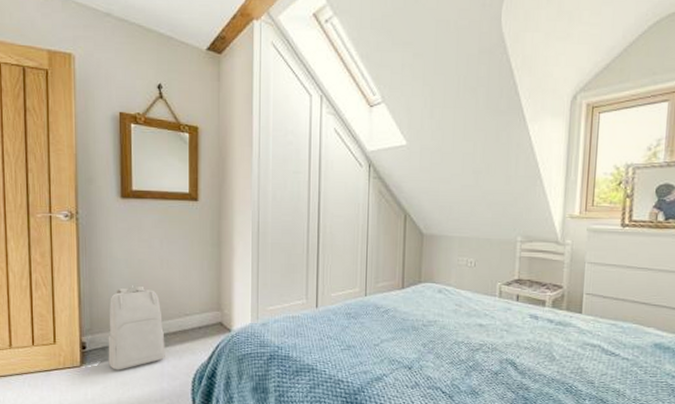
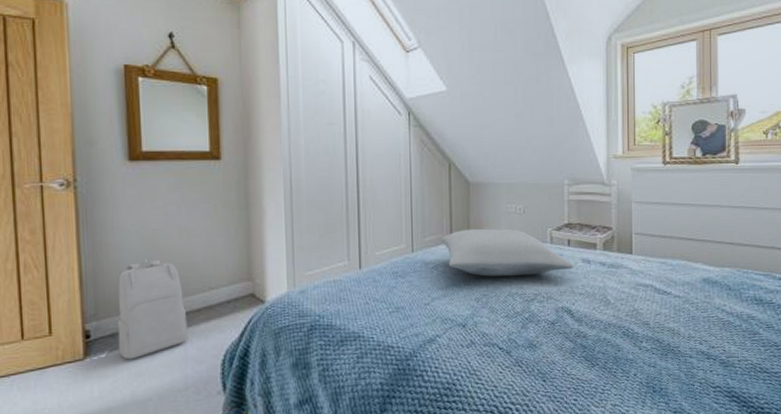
pillow: none [392,278,521,327] -> present [440,228,574,277]

